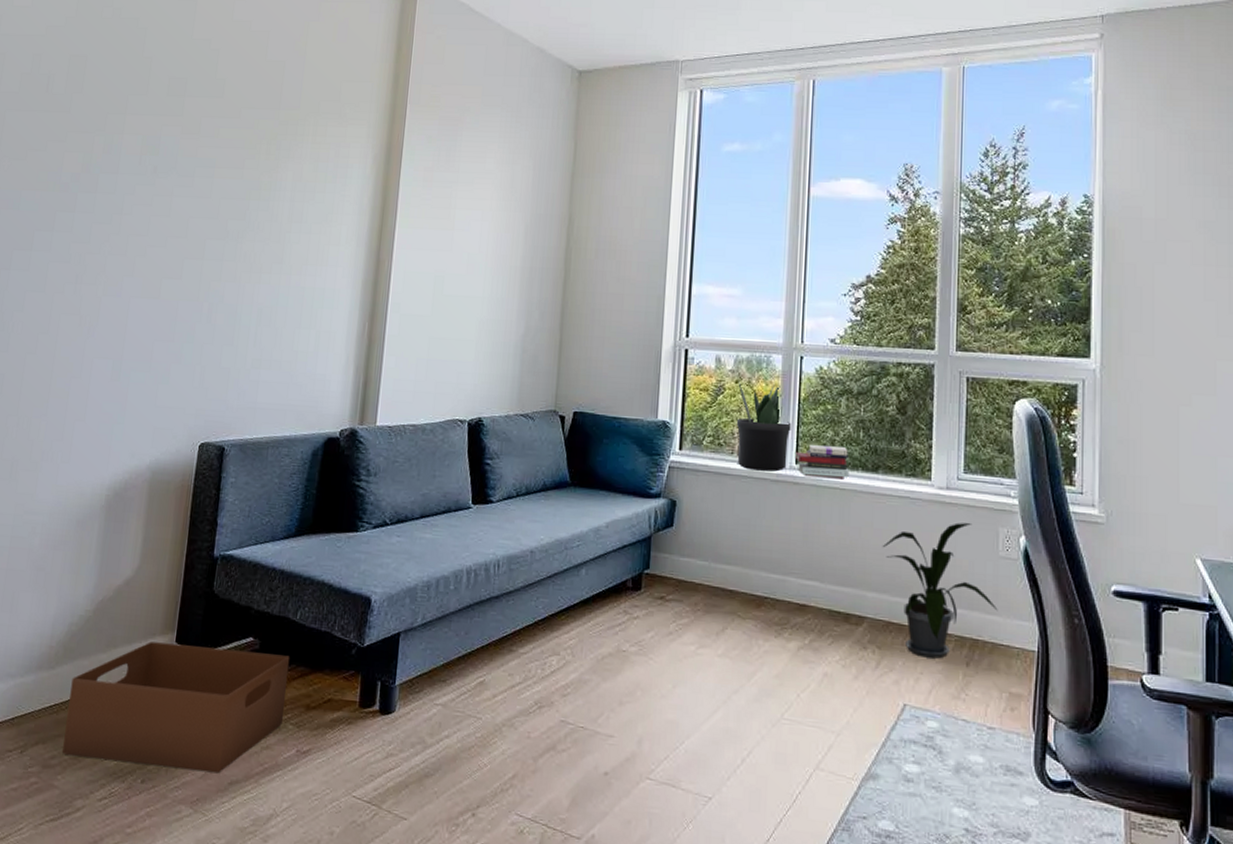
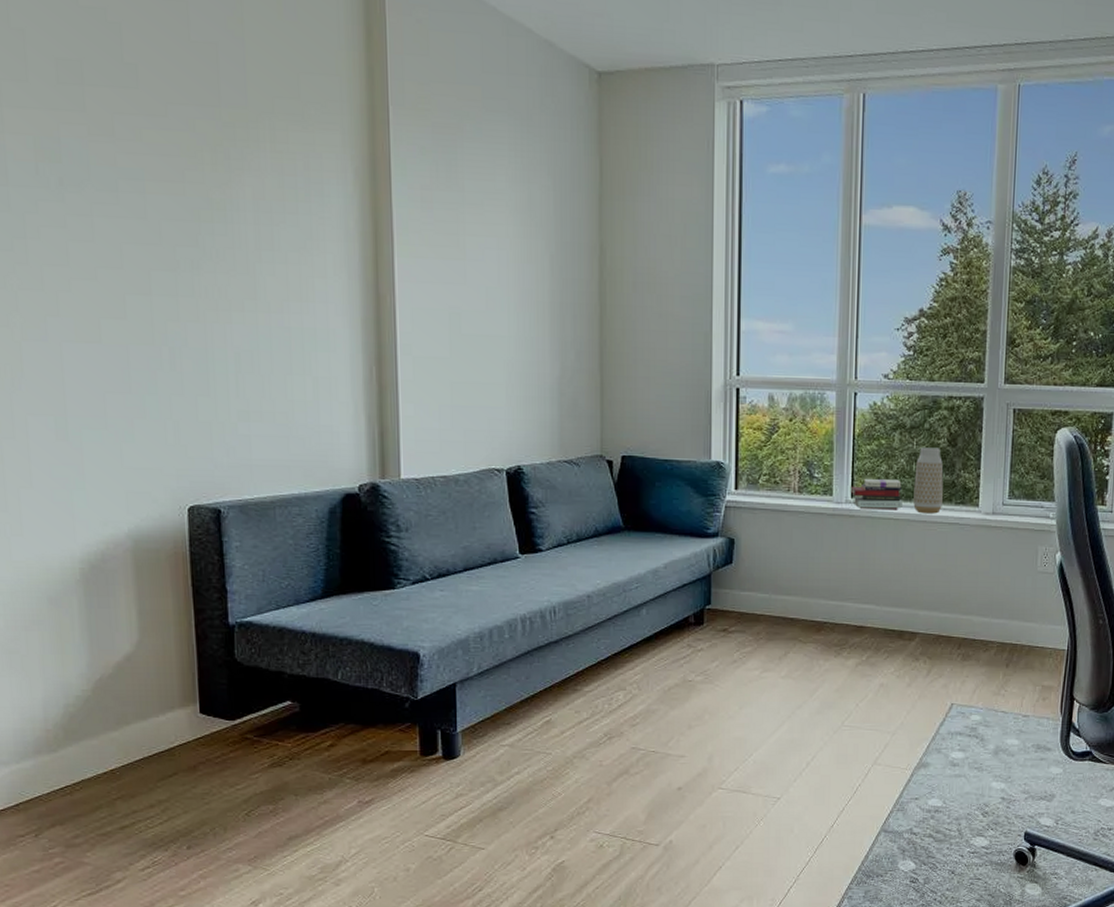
storage basket: present [62,641,290,773] -> none [81,715,339,832]
planter: present [736,380,792,473] -> none [791,418,847,507]
vase: none [861,414,893,486] -> present [913,447,944,514]
house plant: present [882,522,998,659] -> none [933,544,1035,663]

